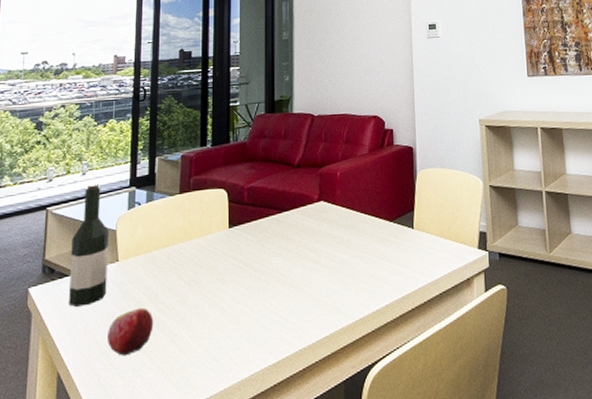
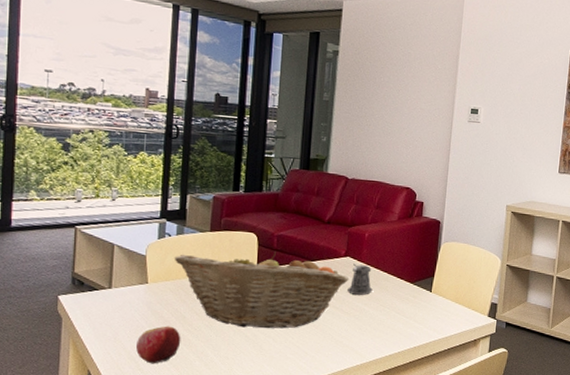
wine bottle: present [69,183,109,307] -> none [99,210,139,318]
fruit basket: none [144,206,325,299] -> present [174,251,350,329]
pepper shaker: none [324,207,351,244] -> present [347,263,373,295]

